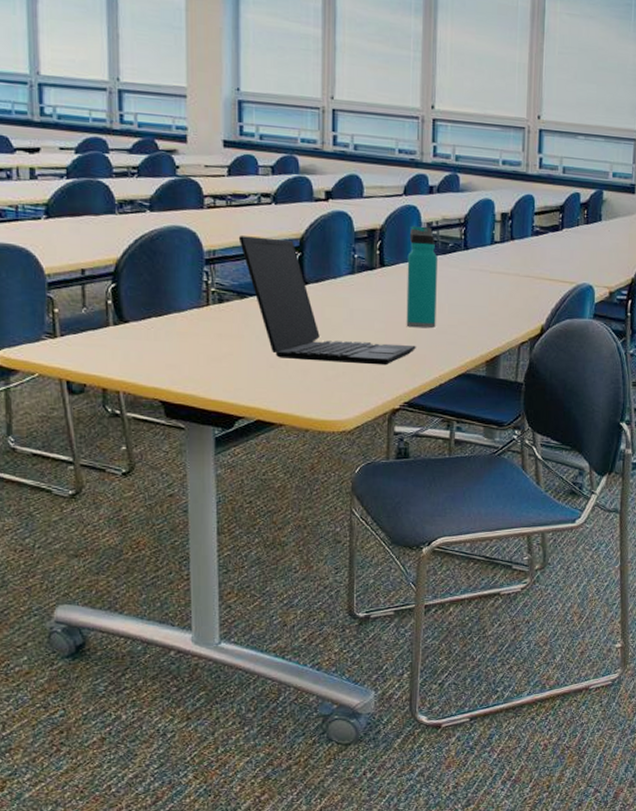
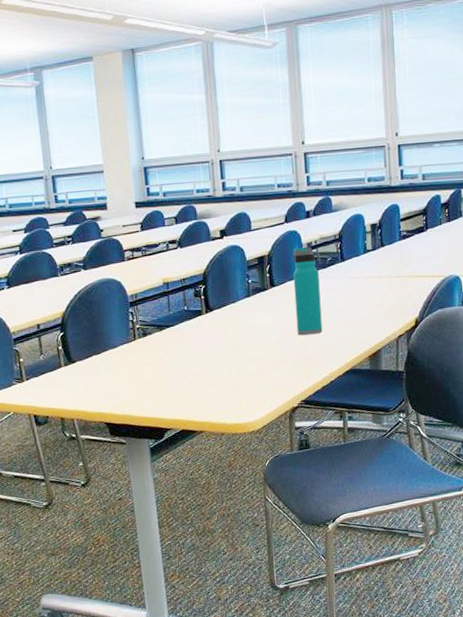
laptop: present [238,236,416,366] -> none [154,276,307,376]

